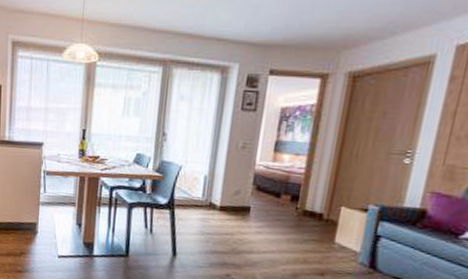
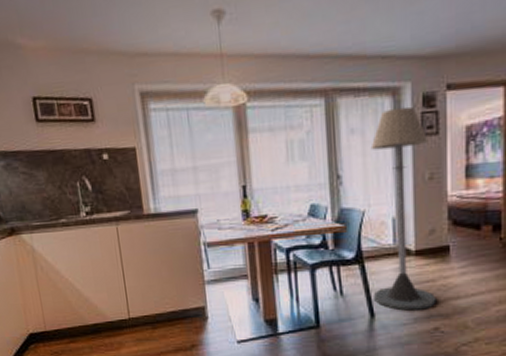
floor lamp: none [178,83,247,257] -> present [370,106,437,311]

